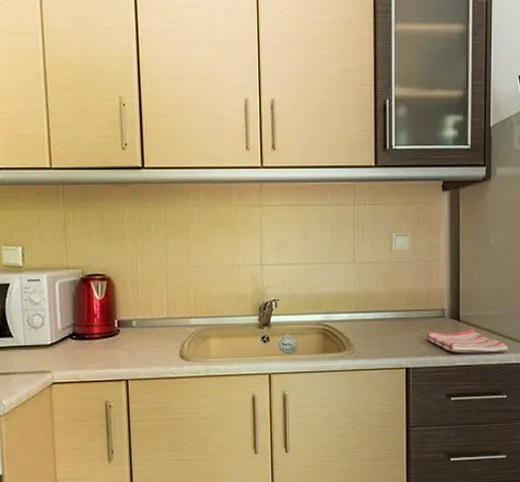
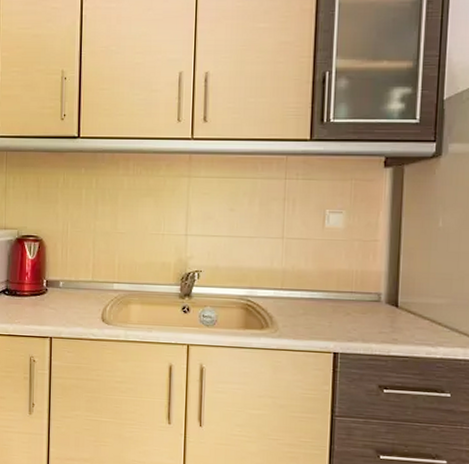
dish towel: present [426,329,509,354] -> none [358,316,455,346]

